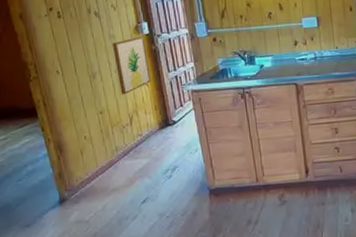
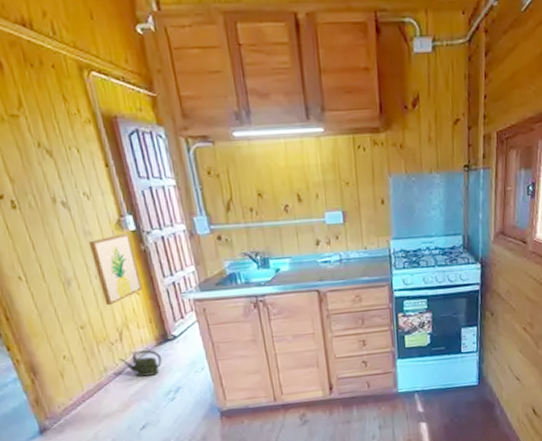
watering can: none [128,132,163,156] -> present [119,349,163,377]

